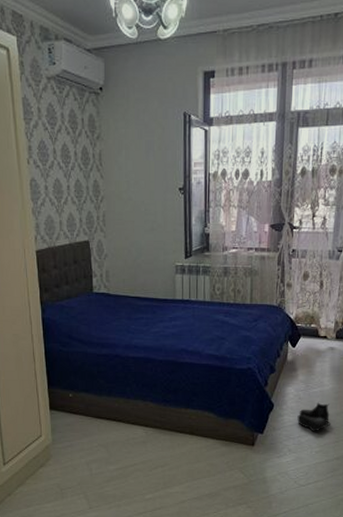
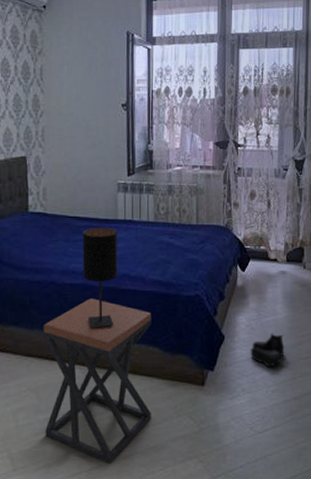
stool: none [110,370,207,506] -> present [43,298,152,464]
table lamp: none [144,306,177,396] -> present [82,227,118,328]

